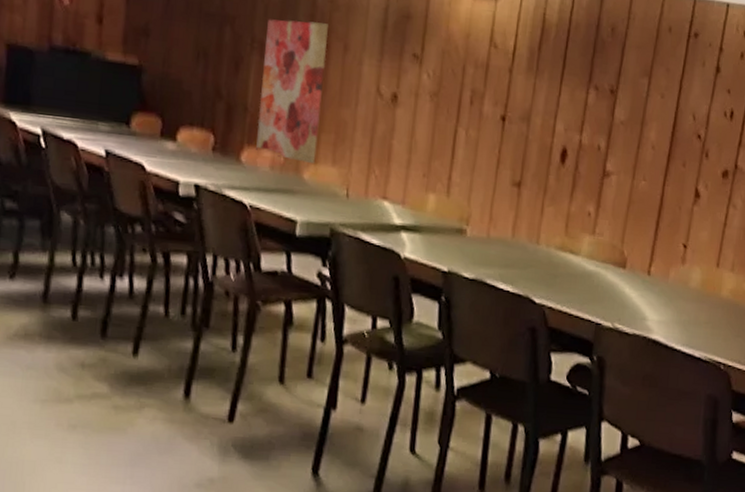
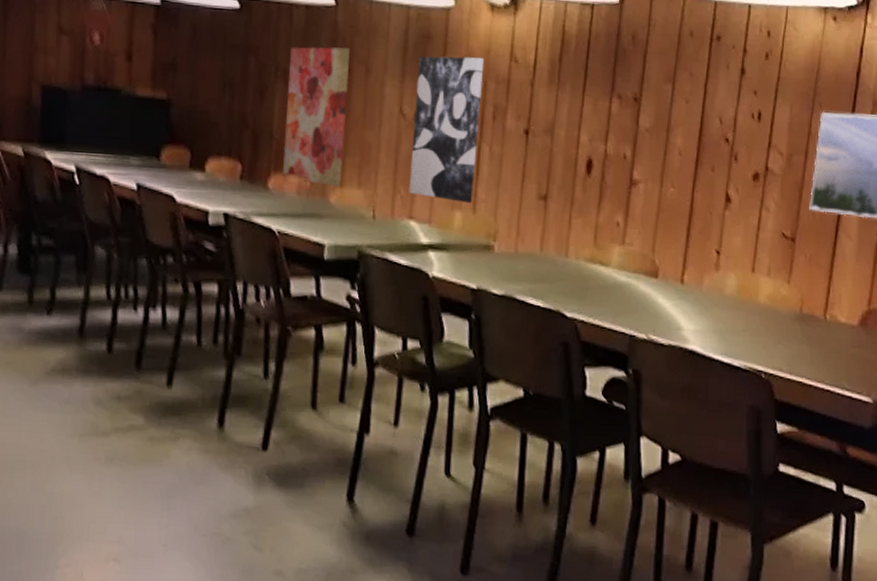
wall art: none [383,36,464,187] -> present [409,56,485,204]

